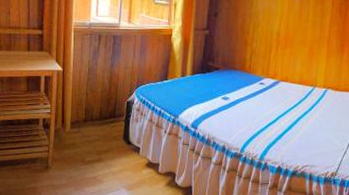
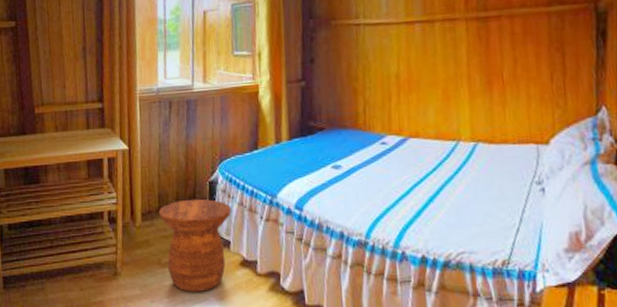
side table: none [84,114,143,184] -> present [158,198,232,292]

